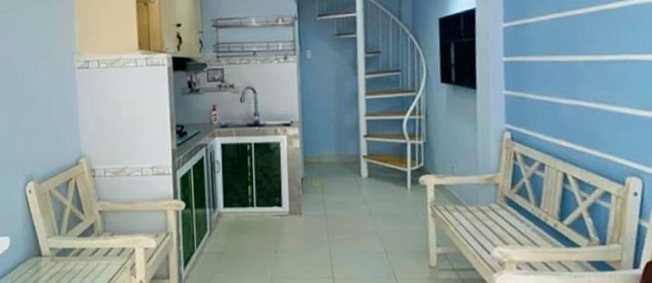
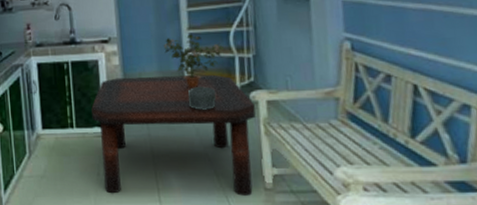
coffee table: none [272,159,424,273] -> present [91,74,256,196]
potted plant: none [341,120,398,172] -> present [163,34,225,89]
decorative box: none [363,170,388,192] -> present [188,87,216,110]

